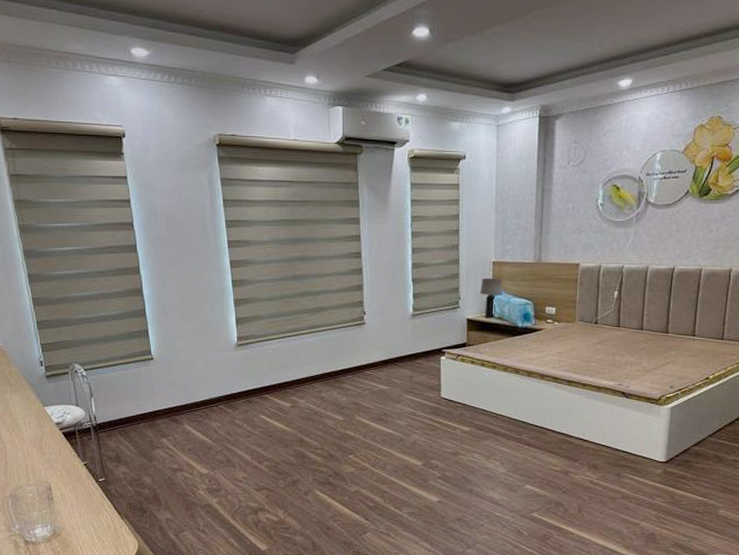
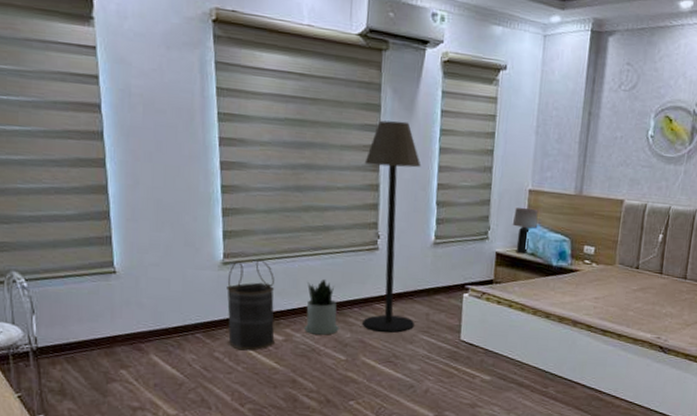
basket: none [242,339,284,417] -> present [227,259,276,351]
planter: none [306,353,336,400] -> present [303,279,339,335]
floor lamp: none [348,213,400,394] -> present [363,120,421,333]

